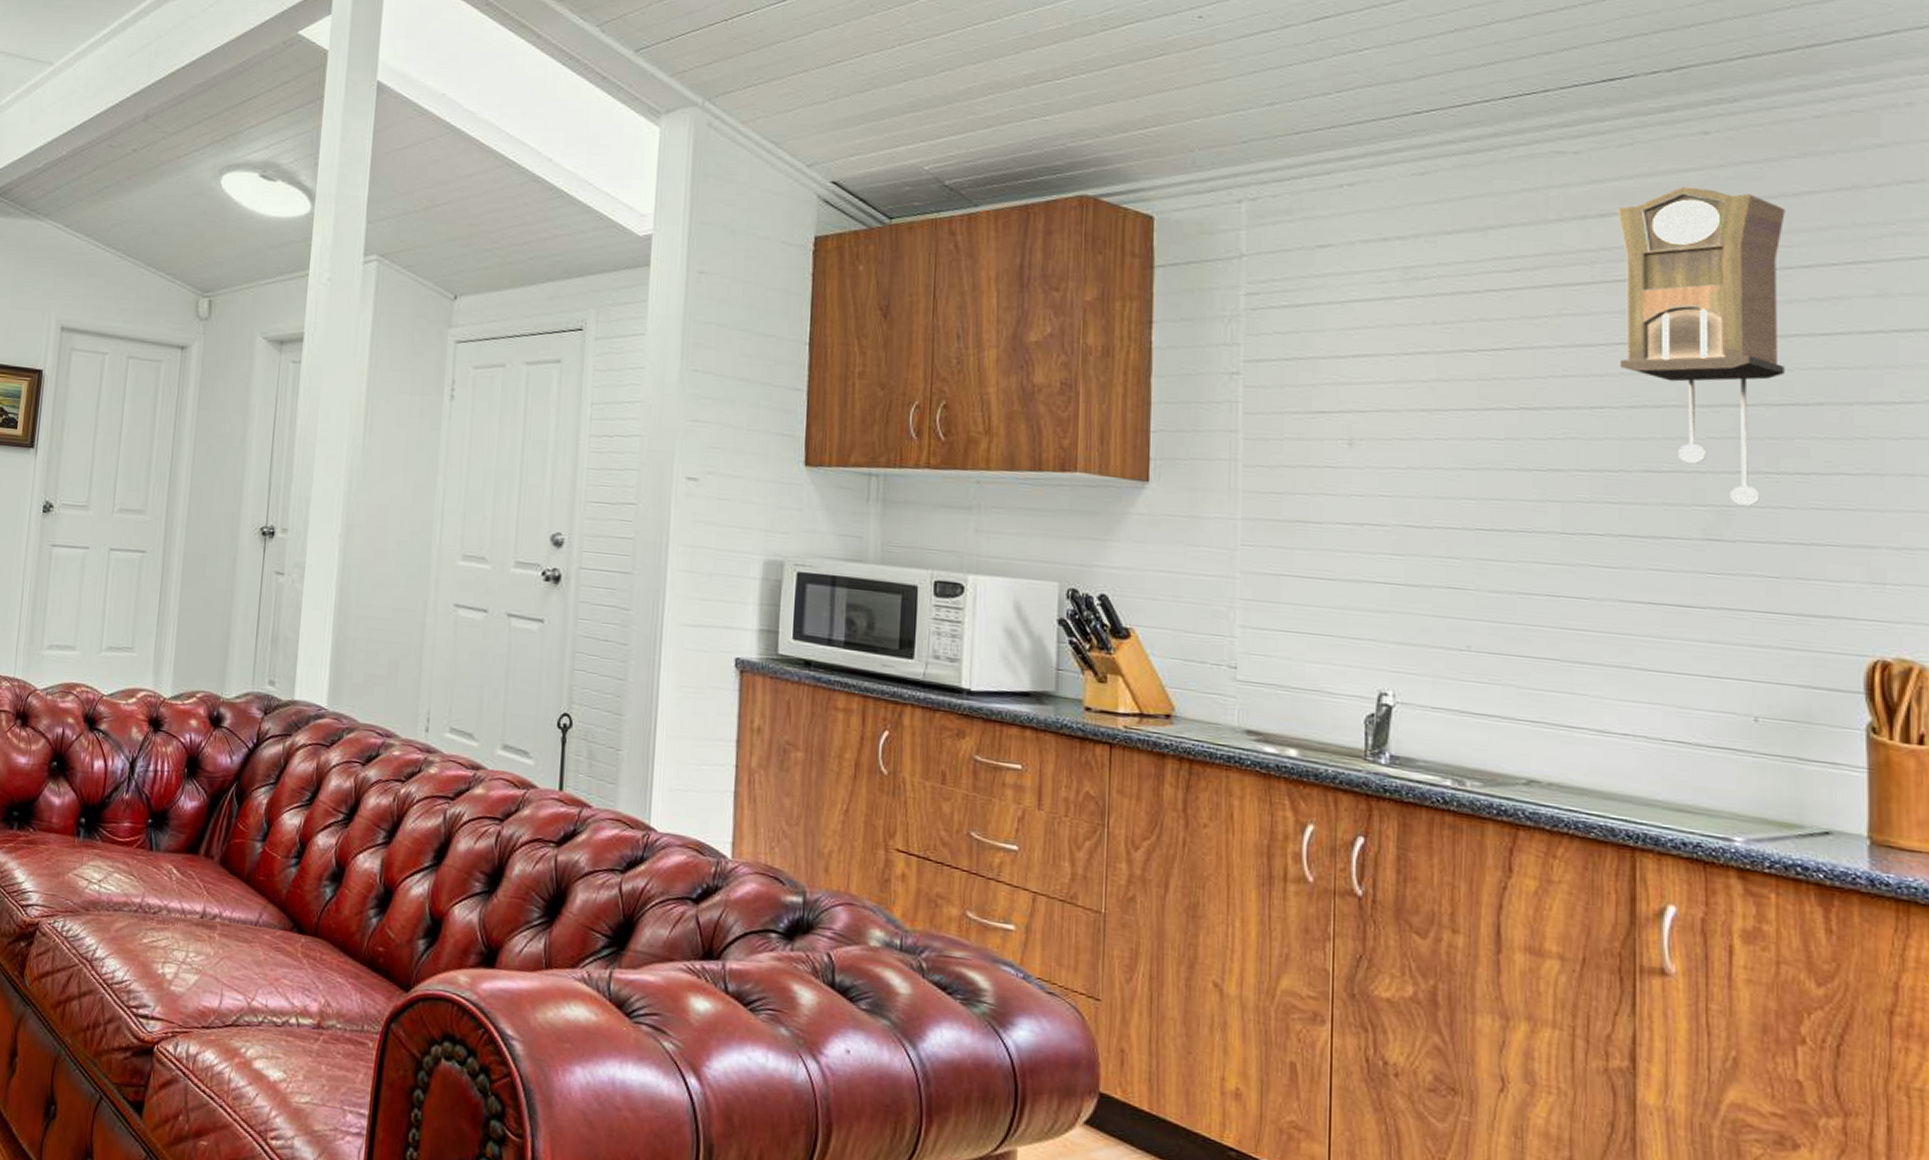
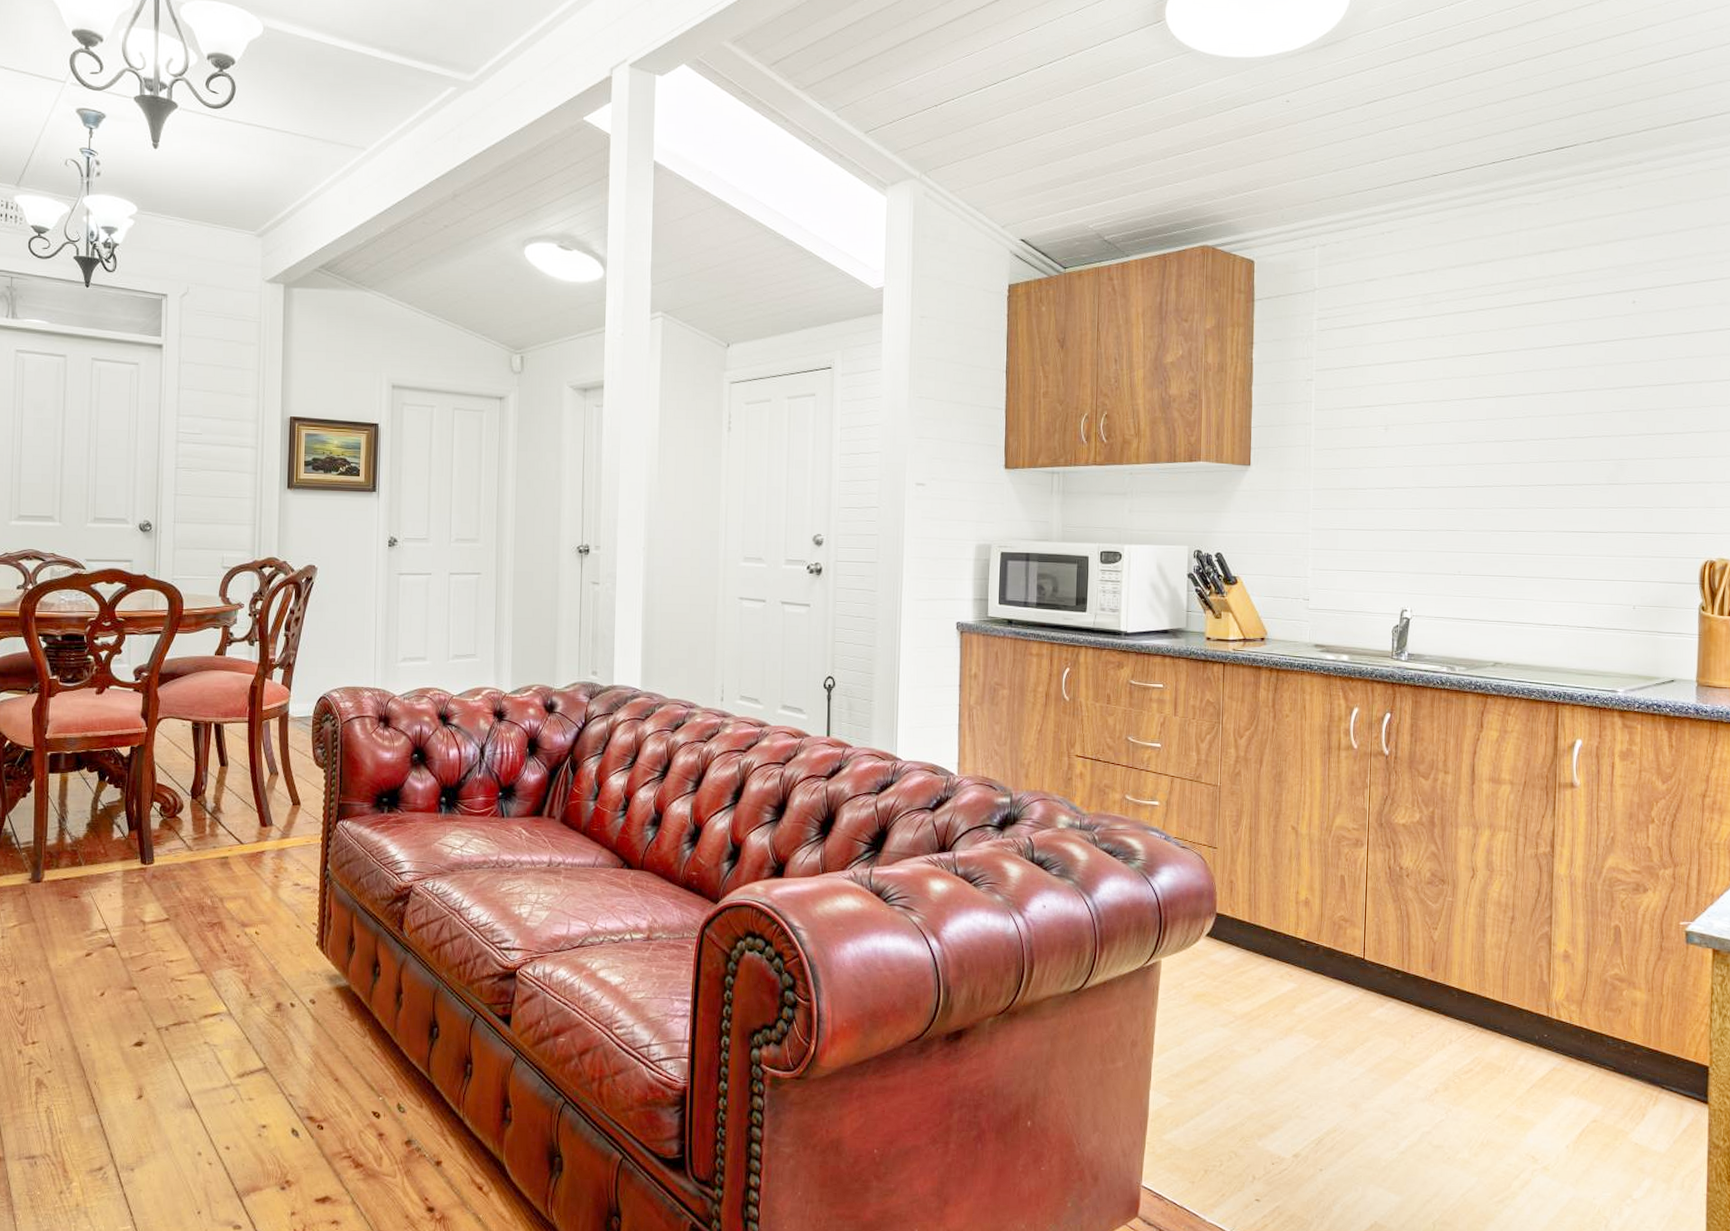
pendulum clock: present [1617,186,1785,506] -> none [1561,228,1667,458]

